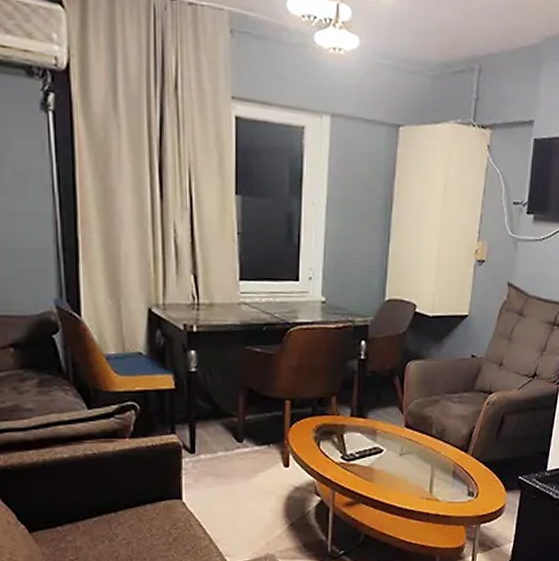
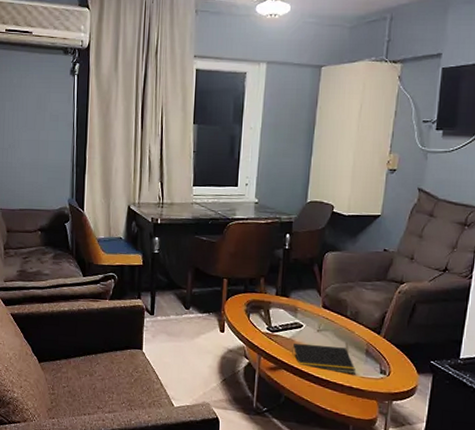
notepad: none [371,470,442,500] -> present [292,342,356,374]

